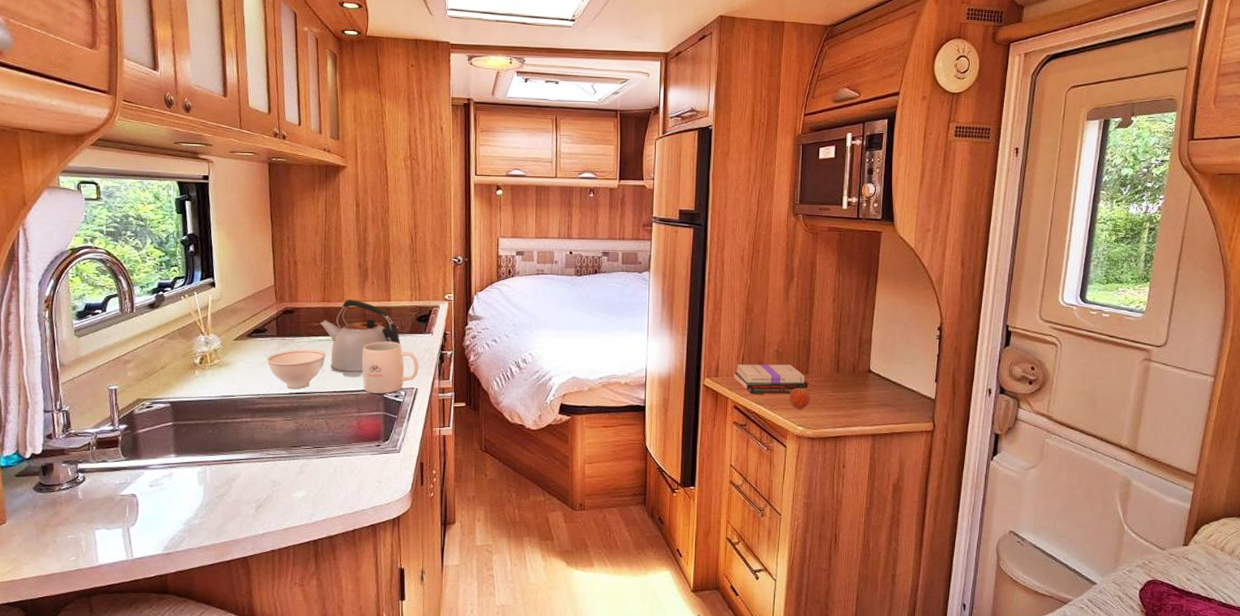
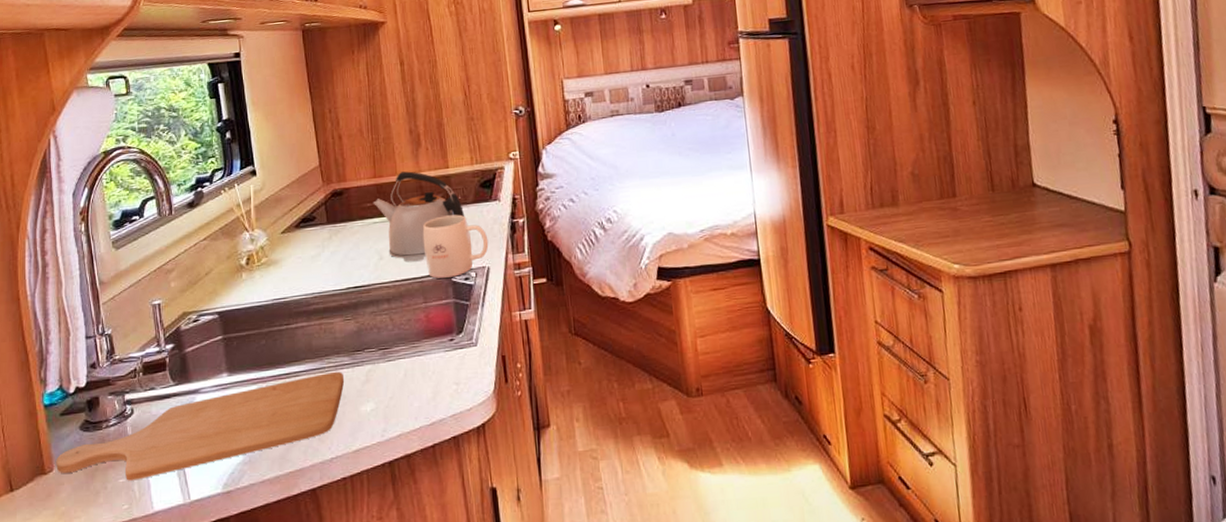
chopping board: none [9,462,280,537] -> present [56,371,344,481]
bowl: present [267,349,326,389] -> none [318,234,383,283]
books: present [733,364,809,395] -> none [862,188,959,230]
fruit: present [789,385,811,409] -> none [935,212,965,243]

